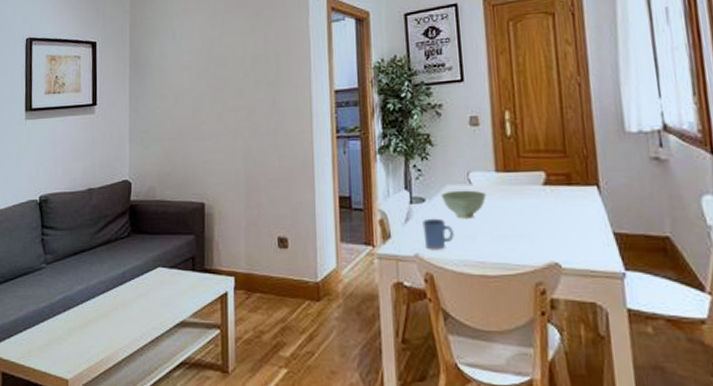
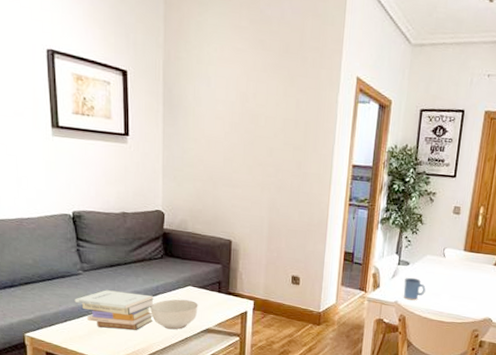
books: none [35,284,120,334] -> present [74,290,154,330]
bowl: none [116,286,170,328] -> present [150,299,198,330]
bowl: present [441,190,487,219] -> none [422,260,454,282]

